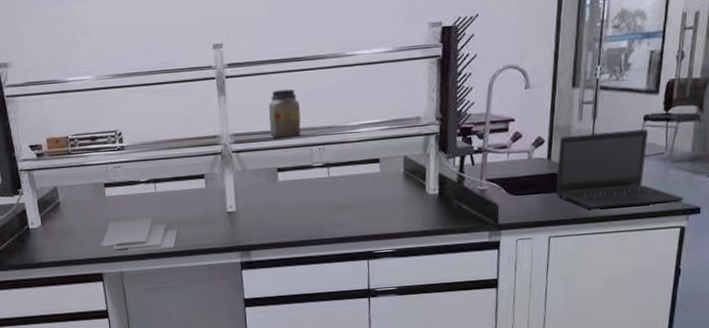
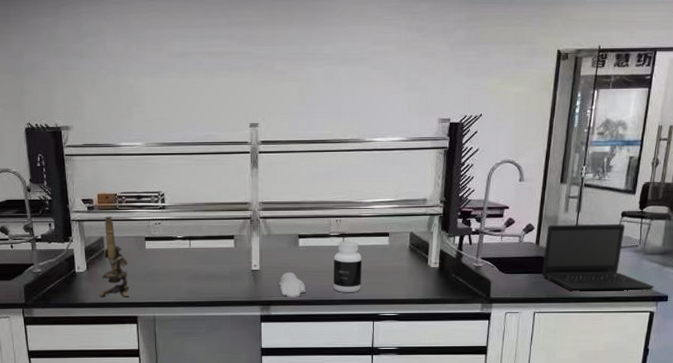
microscope: none [57,163,91,255] -> present [99,216,130,298]
papers: present [100,218,178,252] -> none [137,270,207,299]
glove: none [258,211,290,241] -> present [278,272,306,298]
jar: present [268,89,301,139] -> none [294,166,322,210]
medicine bottle: none [318,171,352,231] -> present [333,241,362,293]

